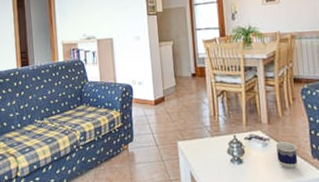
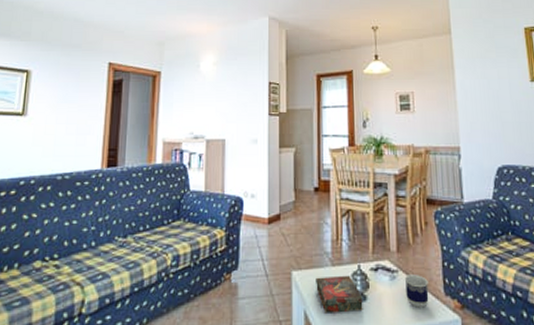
book: none [198,144,240,174] -> present [316,275,363,313]

